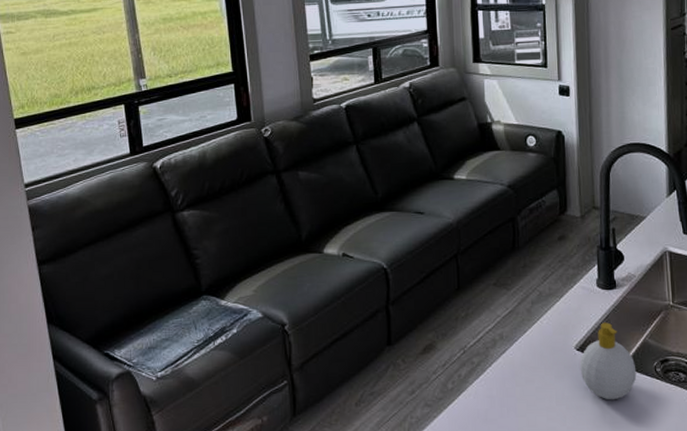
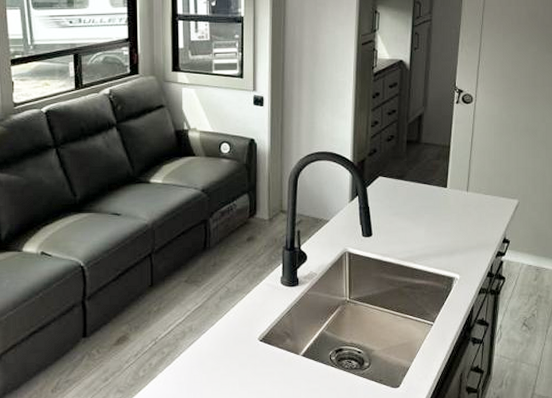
soap bottle: present [579,322,637,400] -> none [262,316,313,386]

